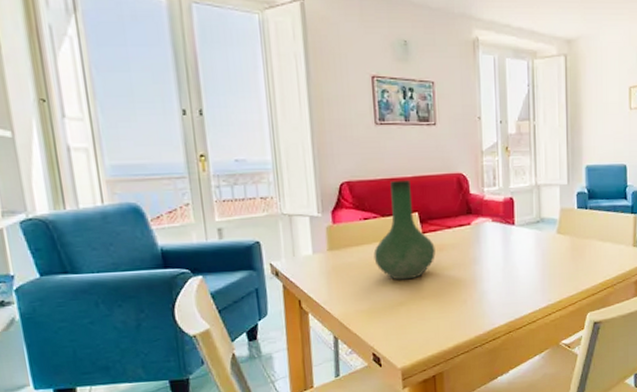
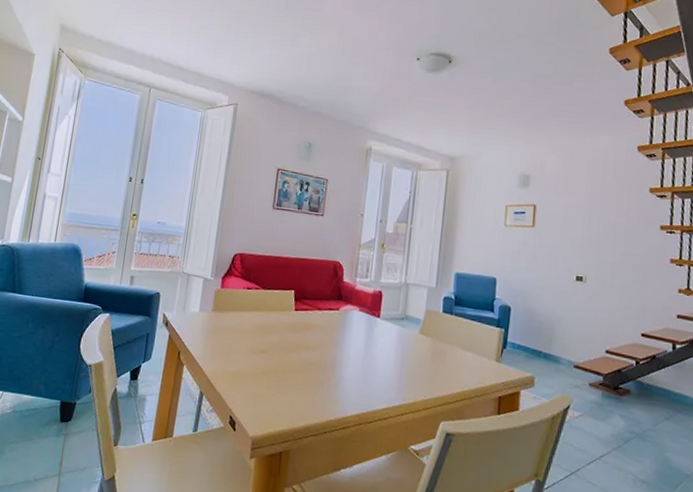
vase: present [373,179,436,280] -> none [248,258,304,352]

